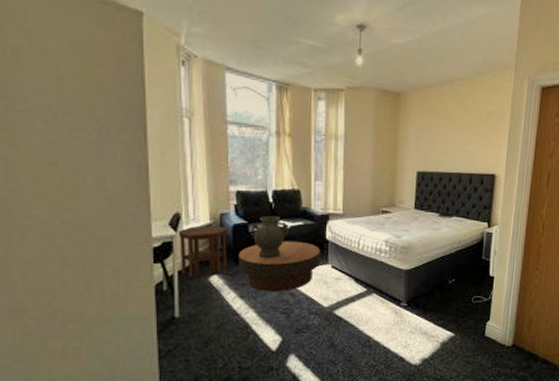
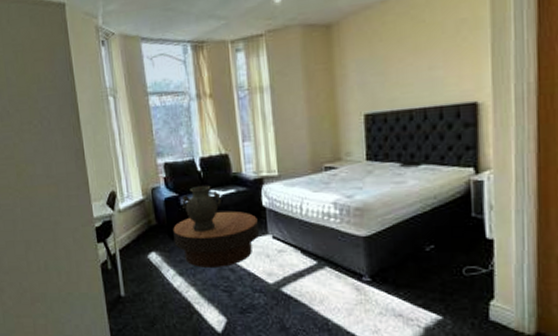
side table: present [176,225,229,277] -> none [114,201,163,255]

